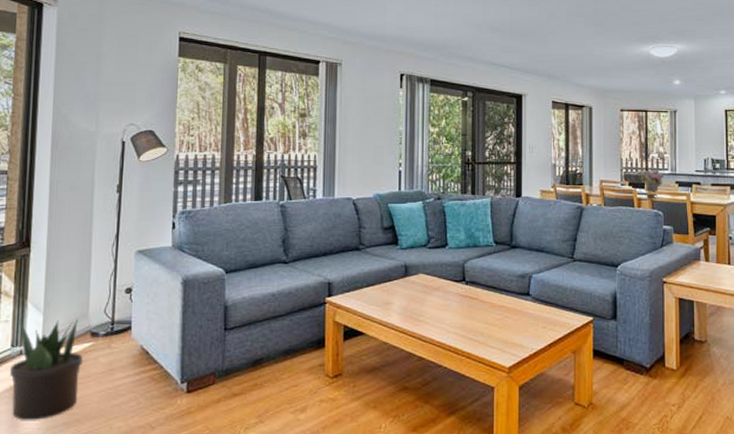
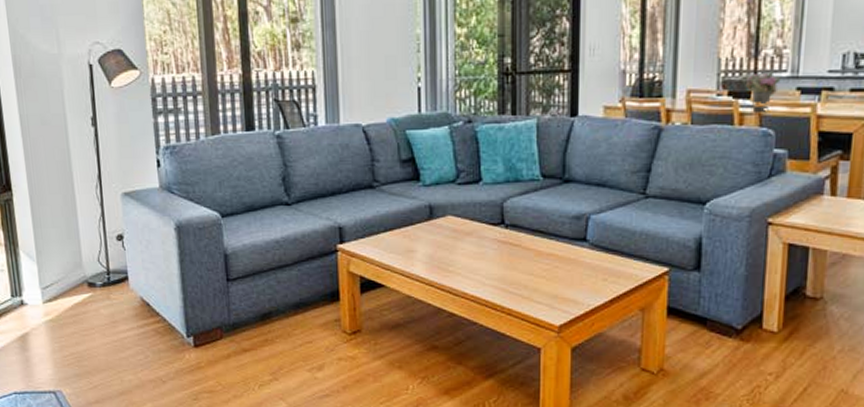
planter: present [10,318,84,420] -> none [14,267,85,371]

